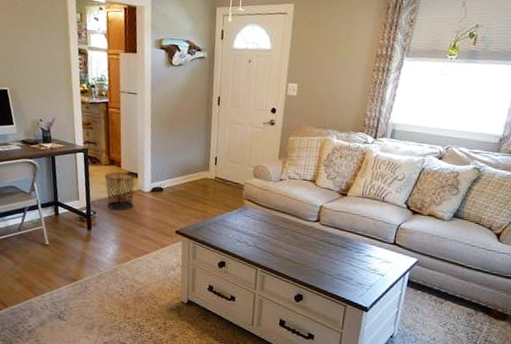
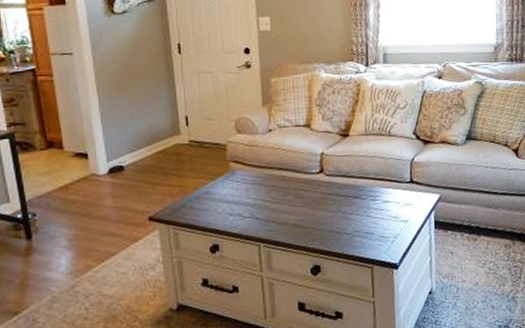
waste bin: present [104,171,135,210] -> none [42,153,87,206]

